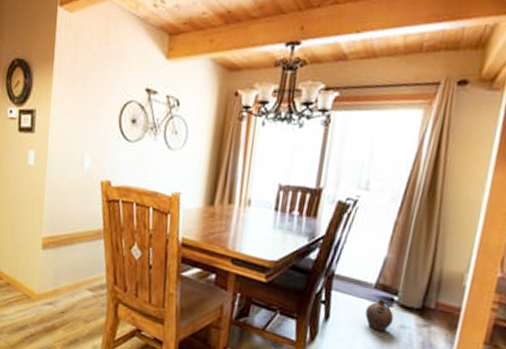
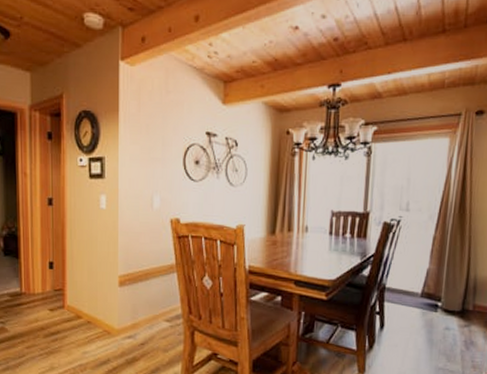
ceramic jug: present [365,298,394,332] -> none [415,305,439,335]

